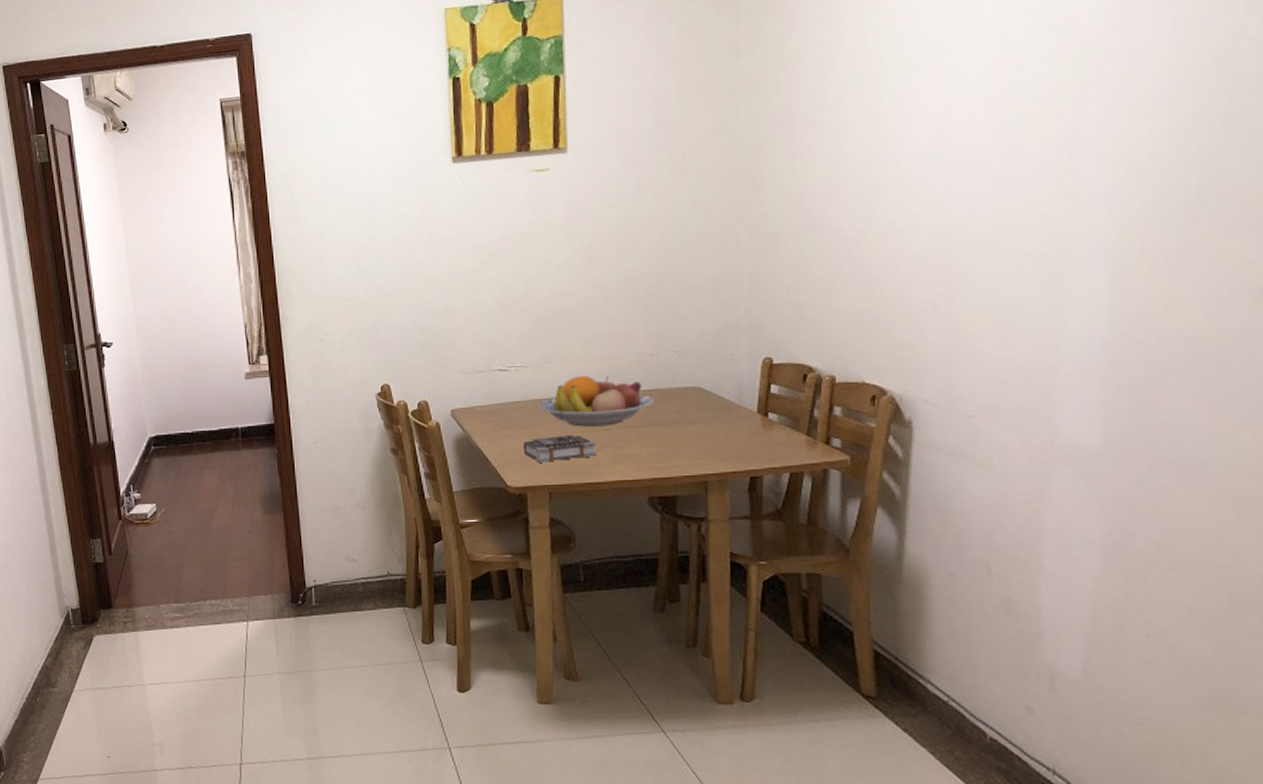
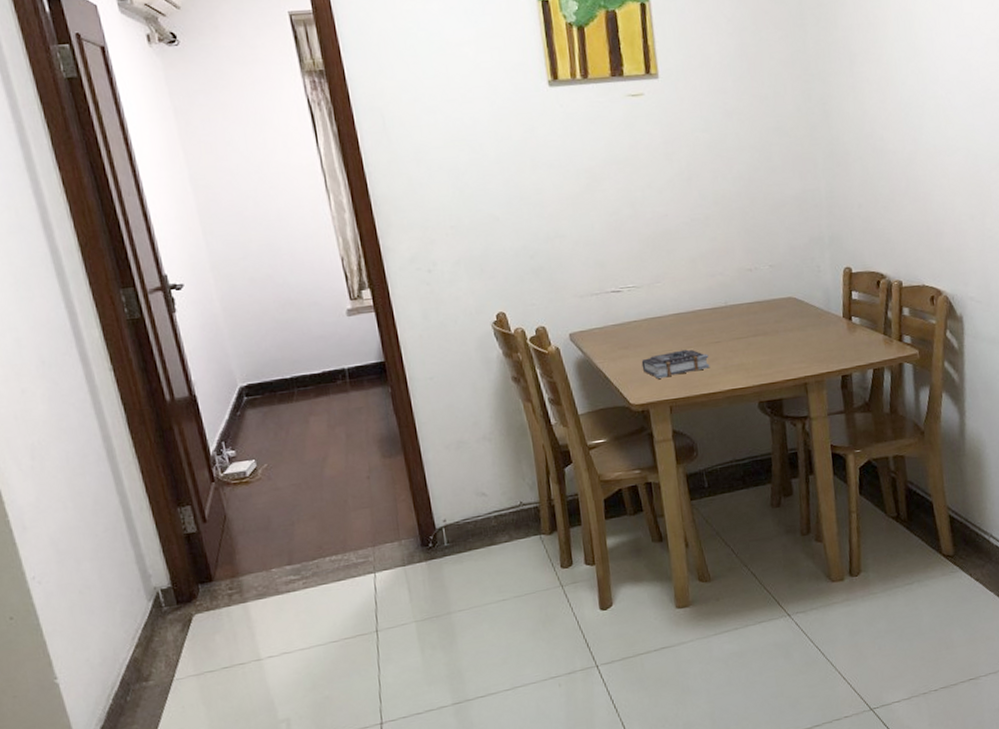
fruit bowl: present [537,375,655,427] -> none [652,291,757,342]

